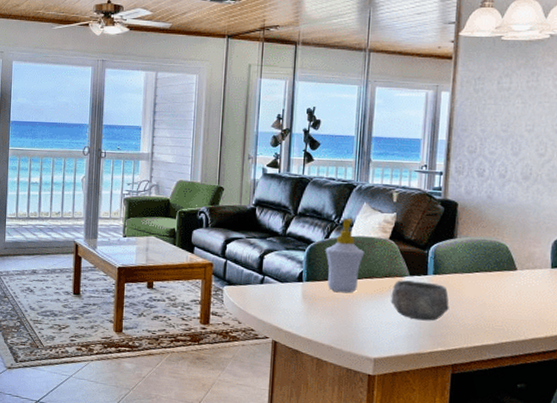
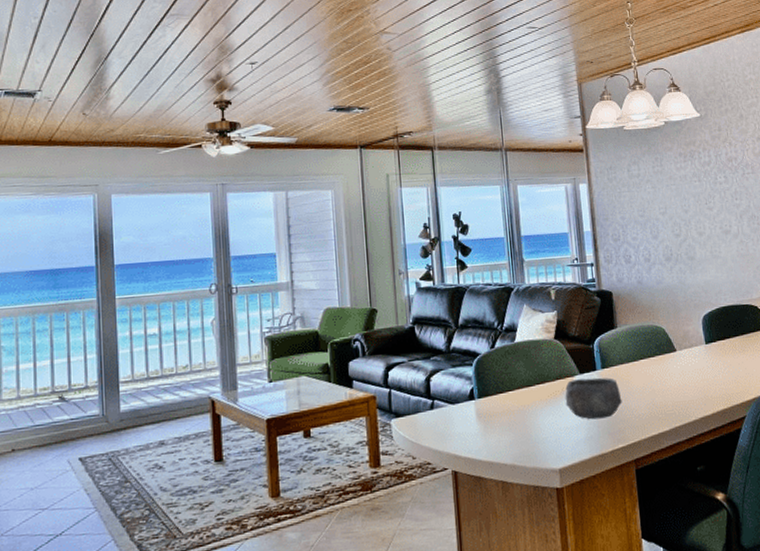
soap bottle: present [325,218,365,294] -> none [492,323,533,405]

